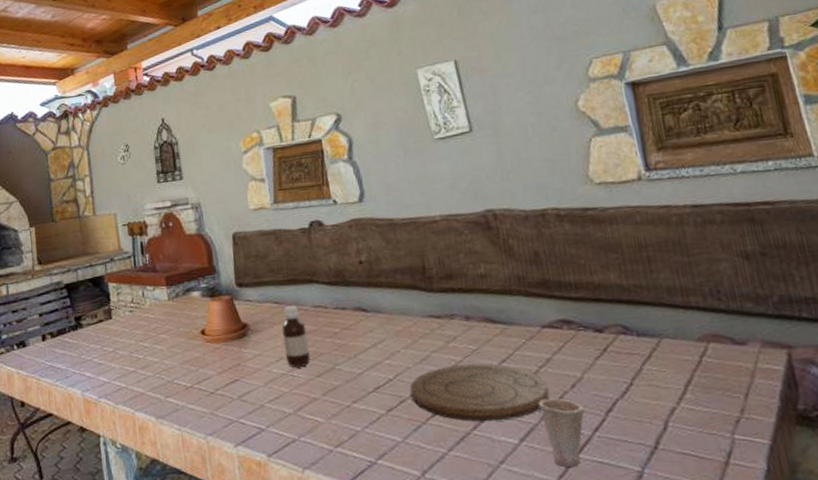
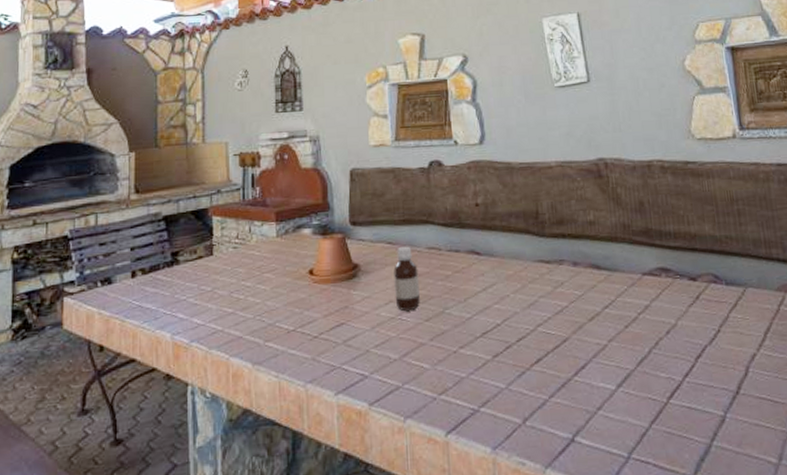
cutting board: present [410,364,550,421] -> none [517,309,646,367]
cup: present [538,398,585,468] -> none [635,344,677,413]

